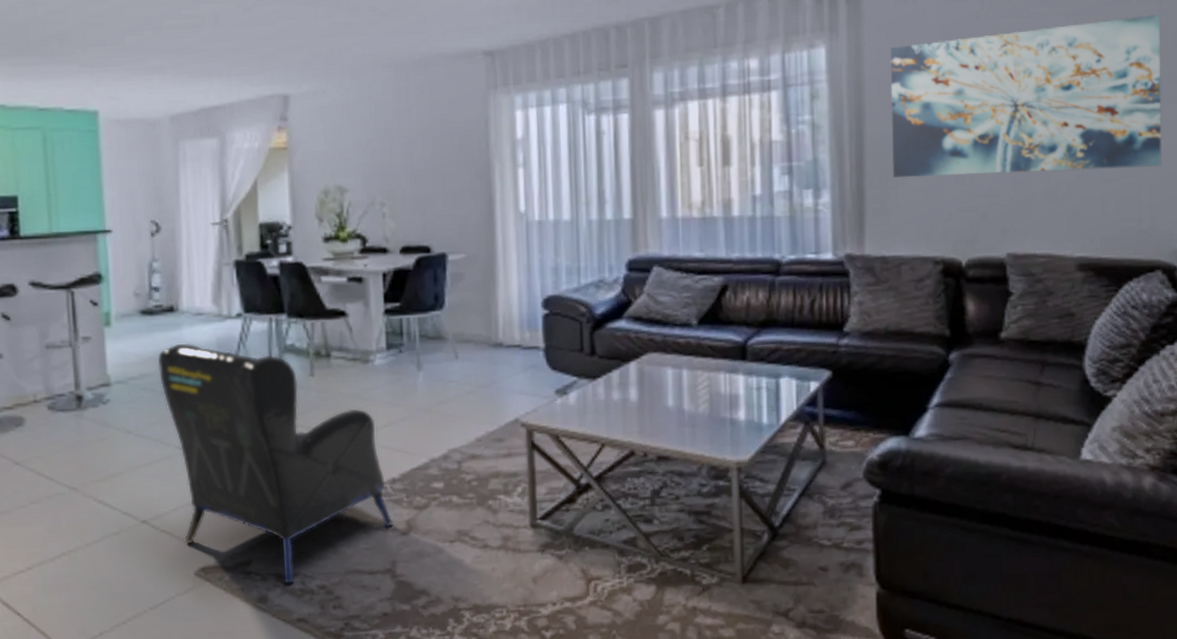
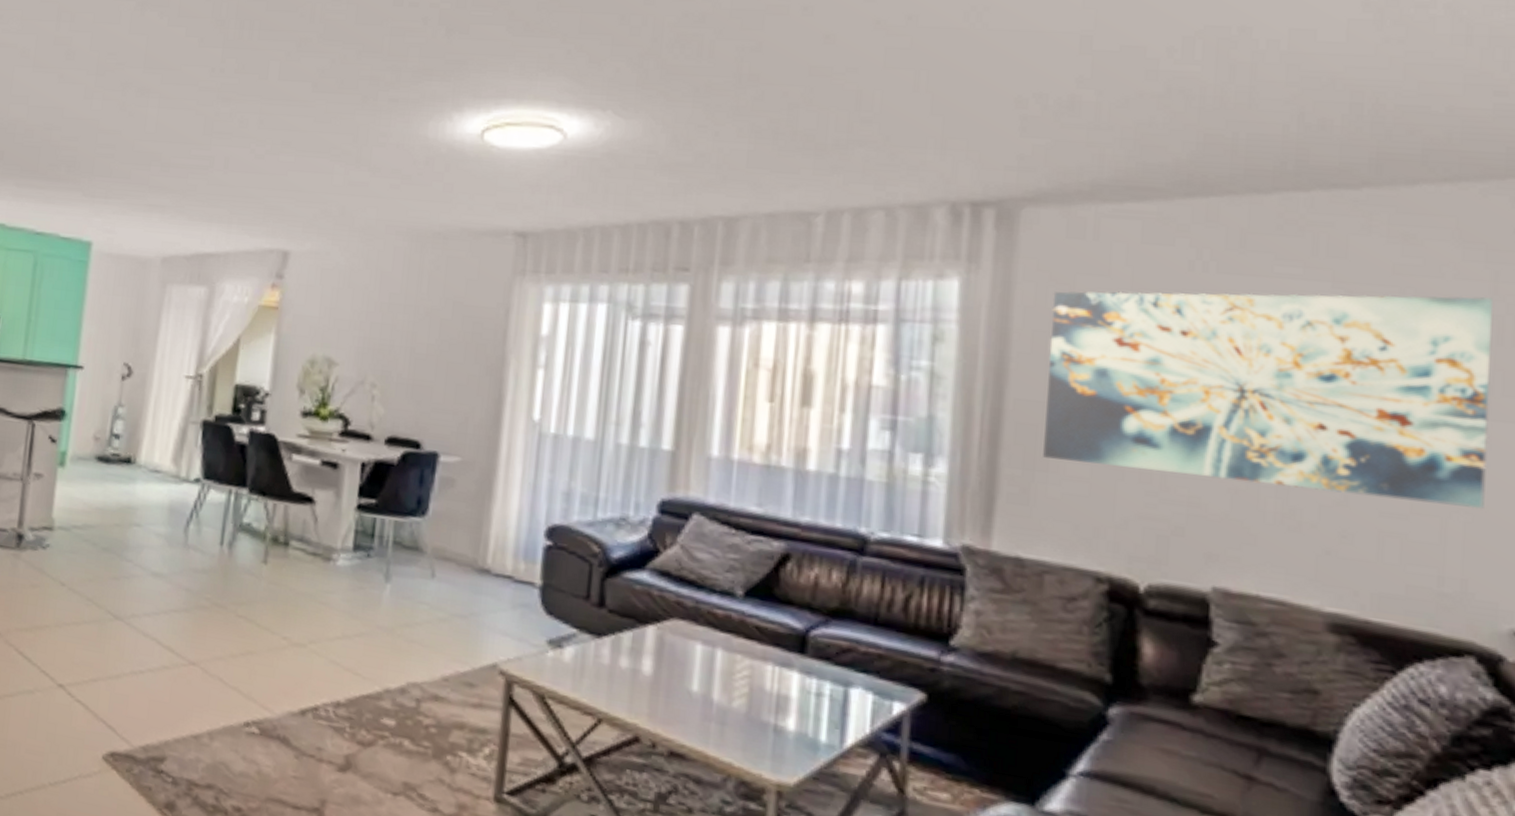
armchair: present [157,343,394,584] -> none [98,499,331,796]

